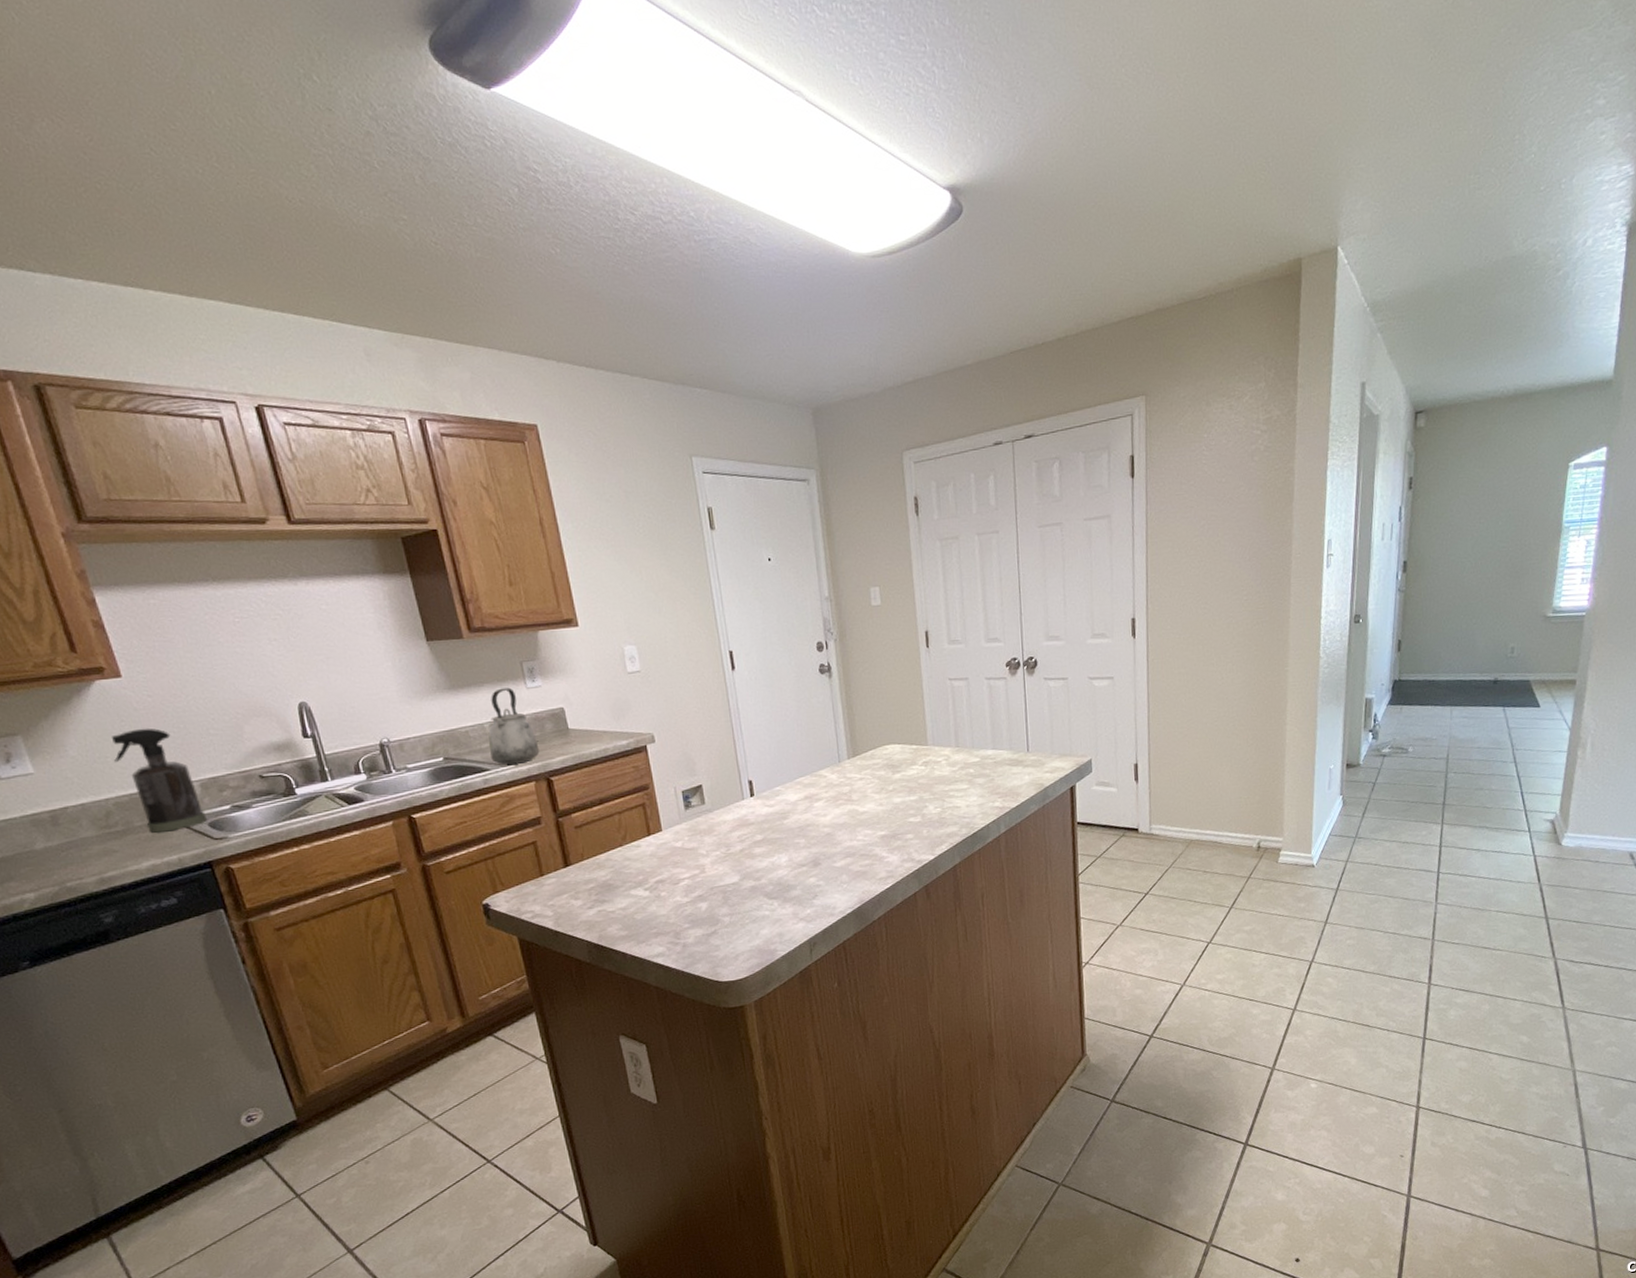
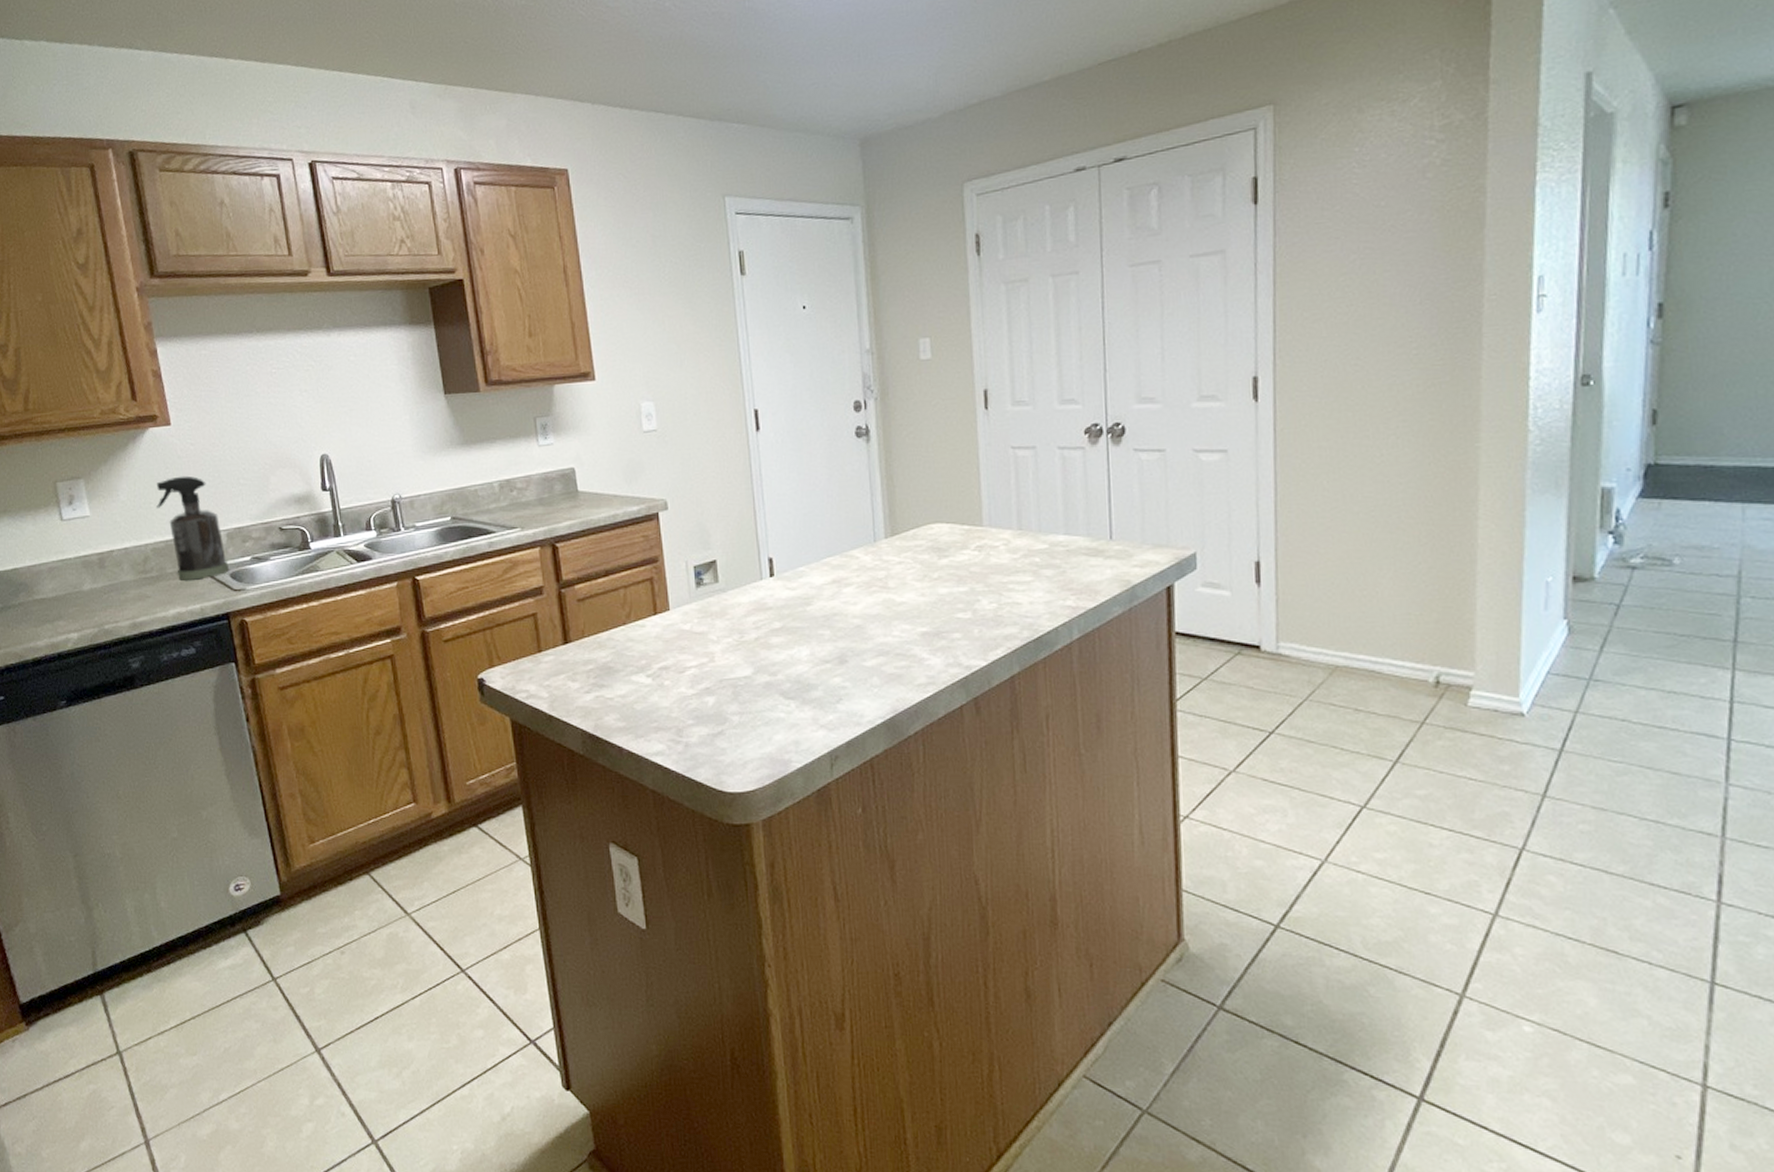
kettle: present [488,687,540,765] -> none [497,444,547,528]

